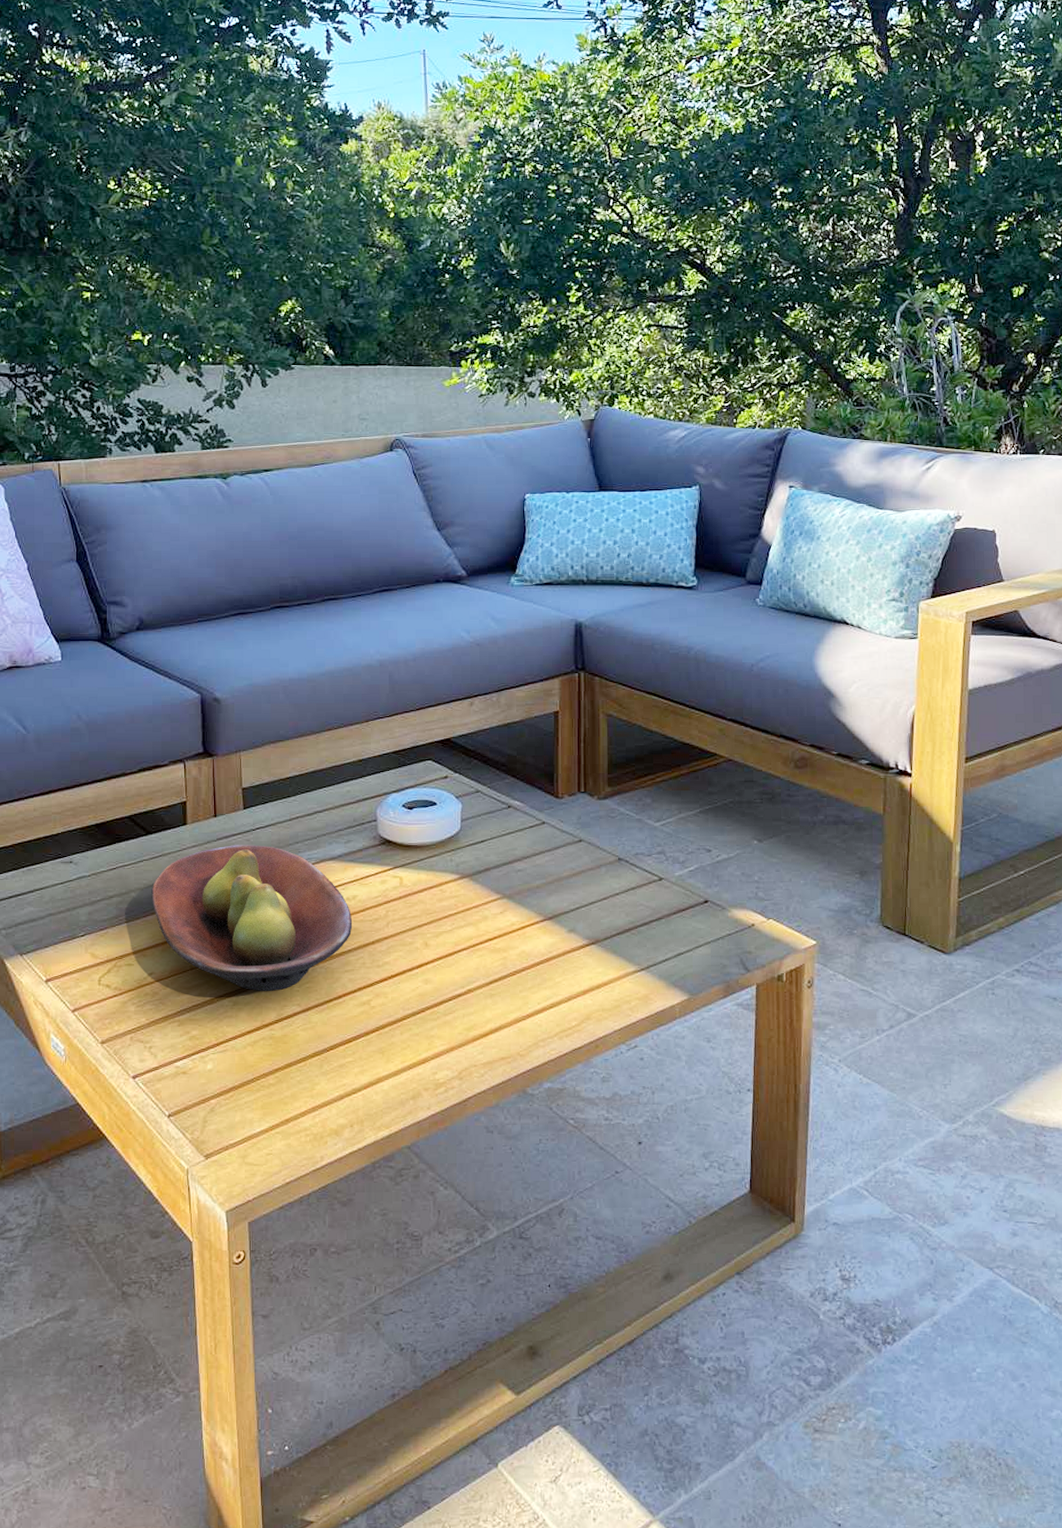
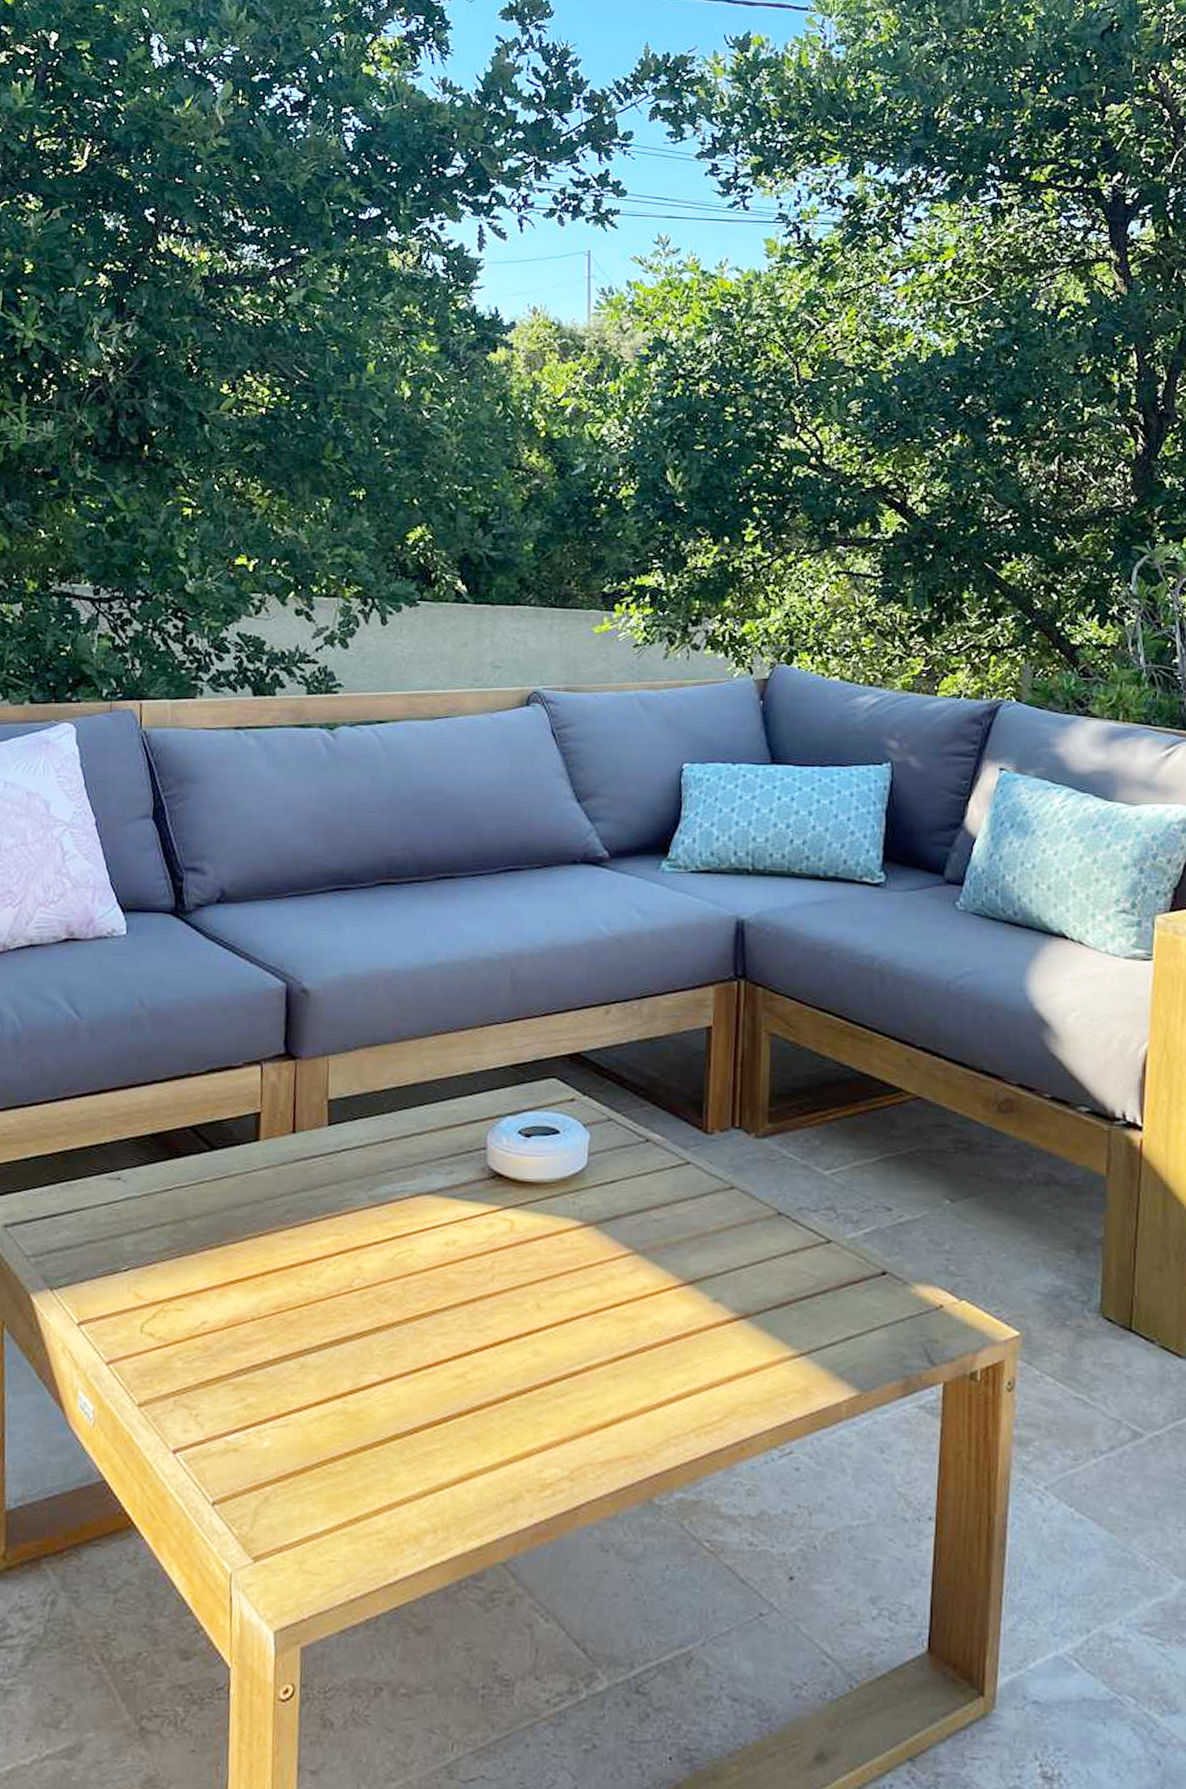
fruit bowl: present [151,845,353,992] -> none [211,1168,451,1354]

